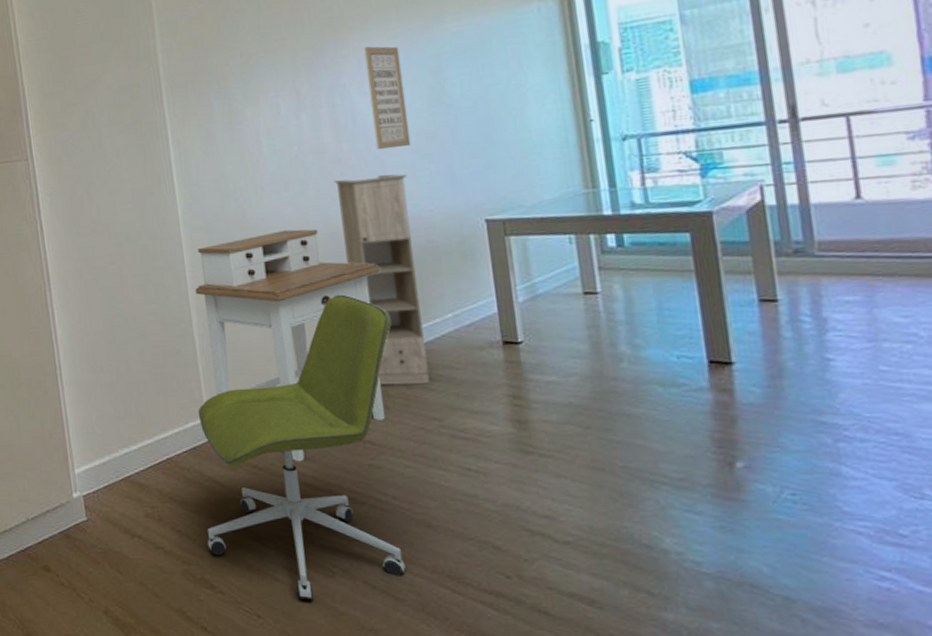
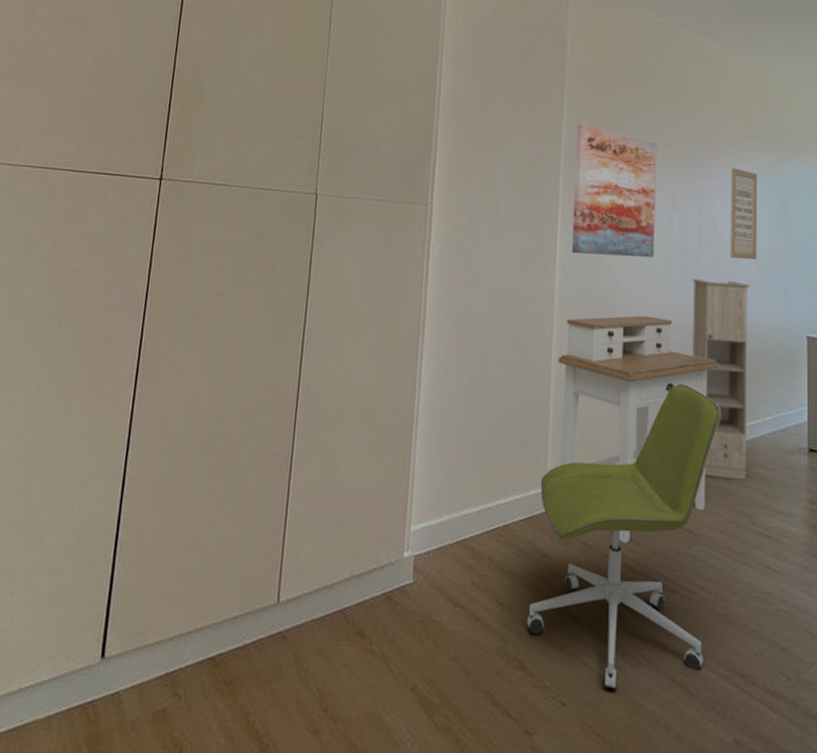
wall art: none [173,36,286,180] -> present [571,123,657,258]

